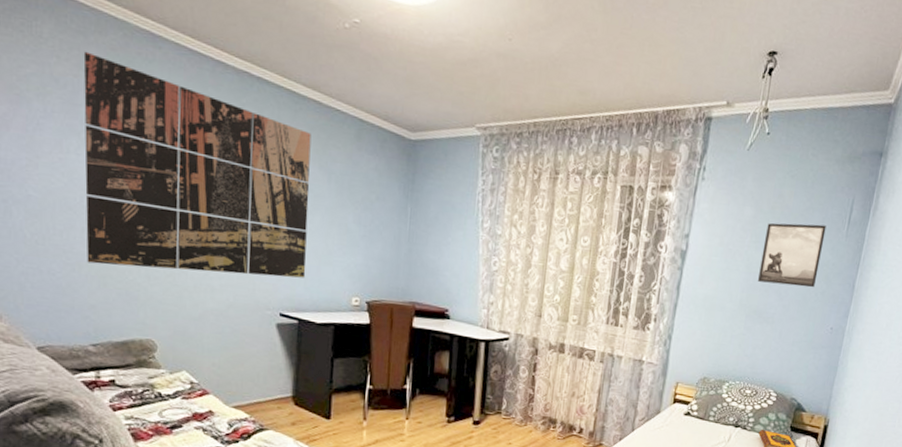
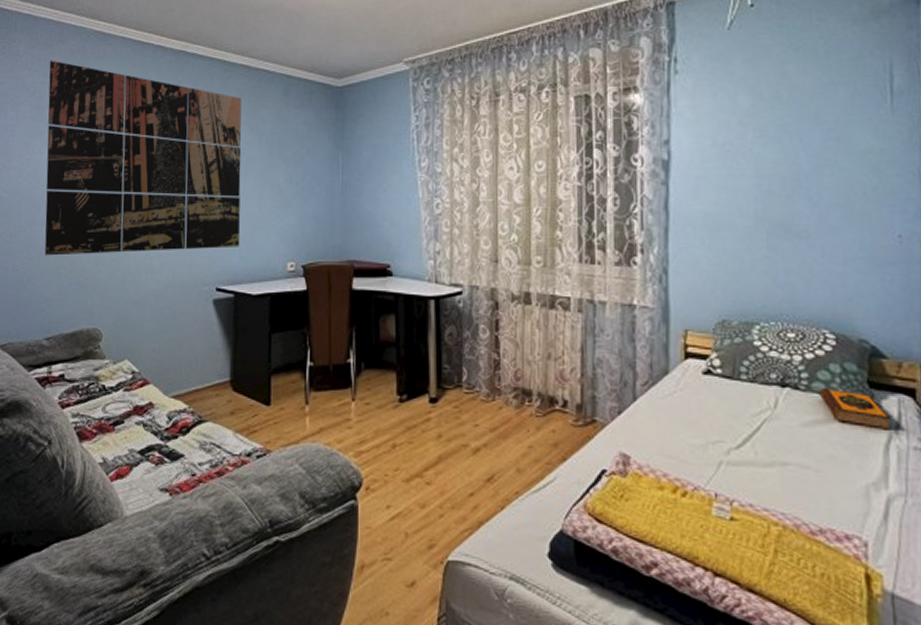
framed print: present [758,223,827,288] -> none [773,102,861,186]

